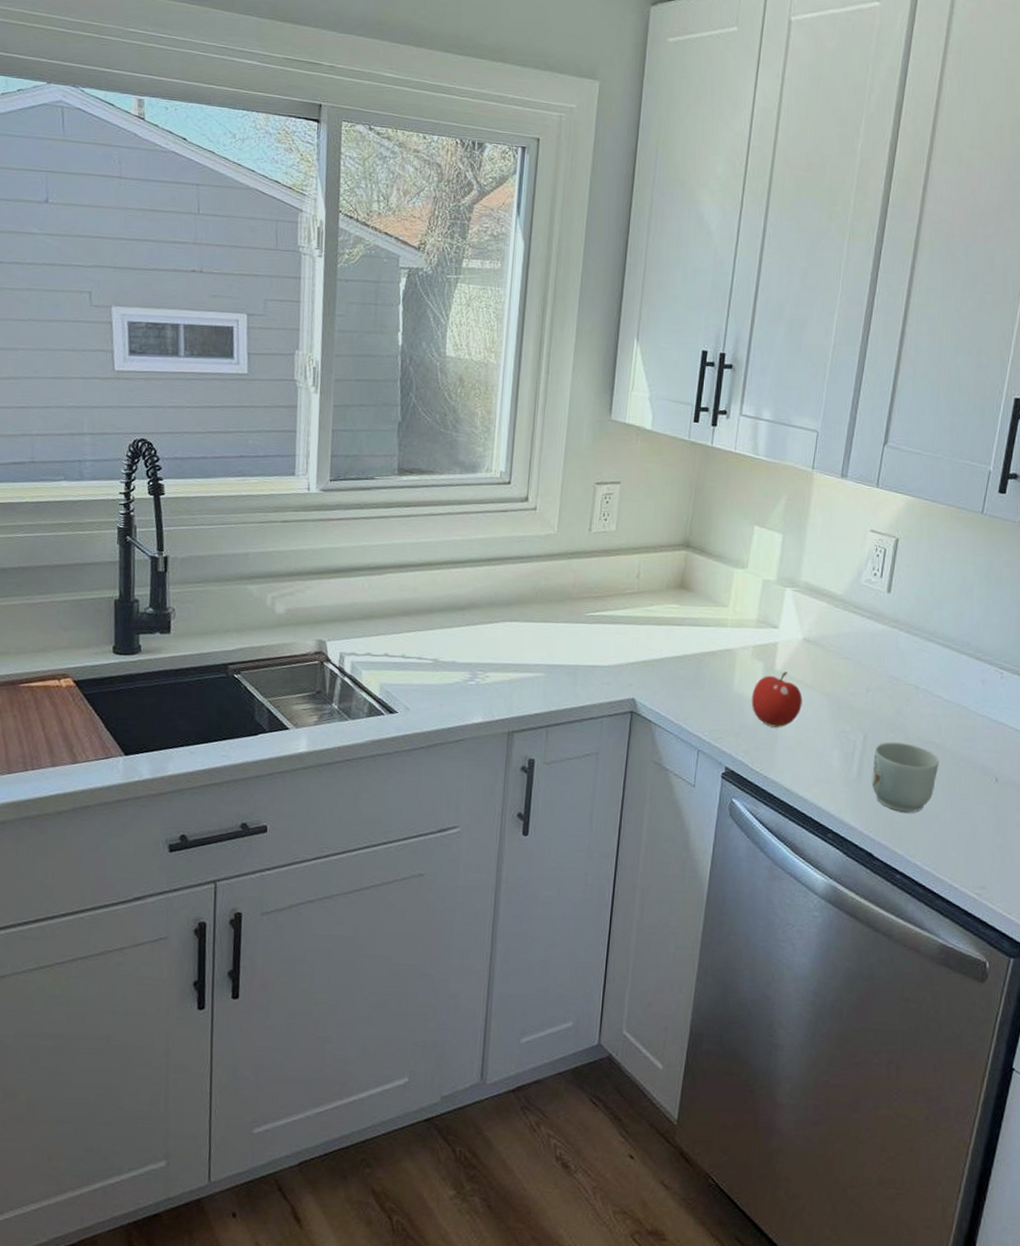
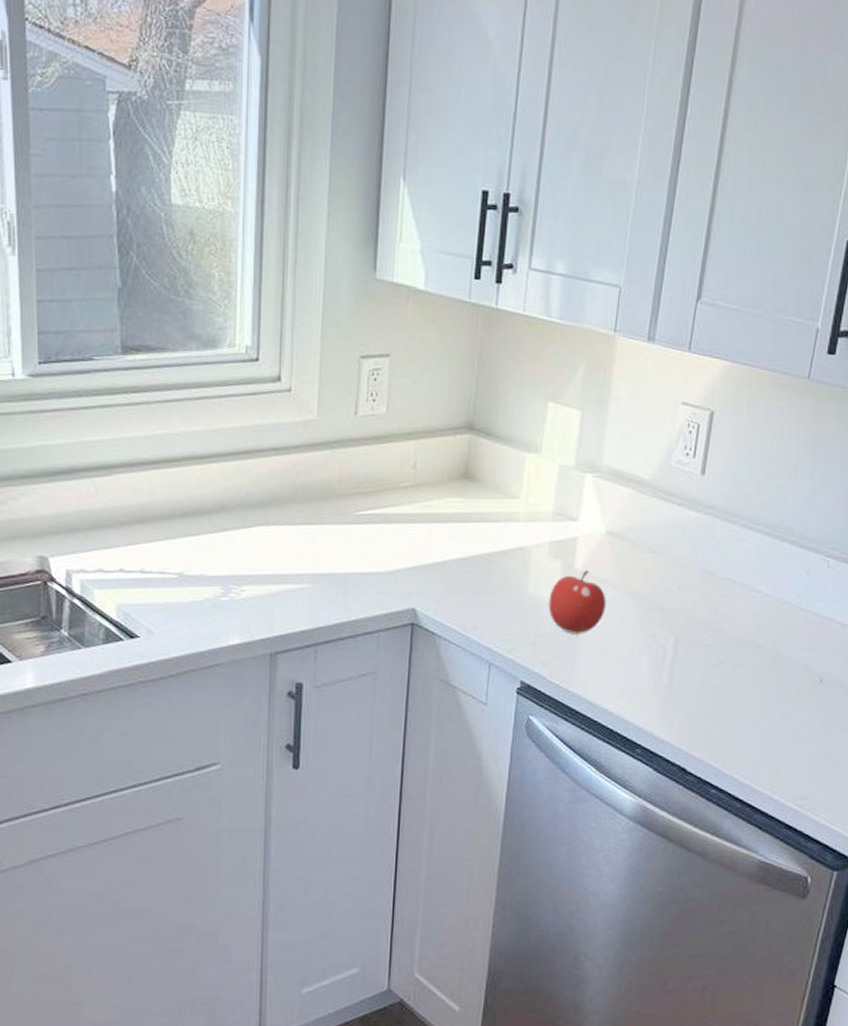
mug: present [871,742,940,813] -> none [684,644,759,722]

